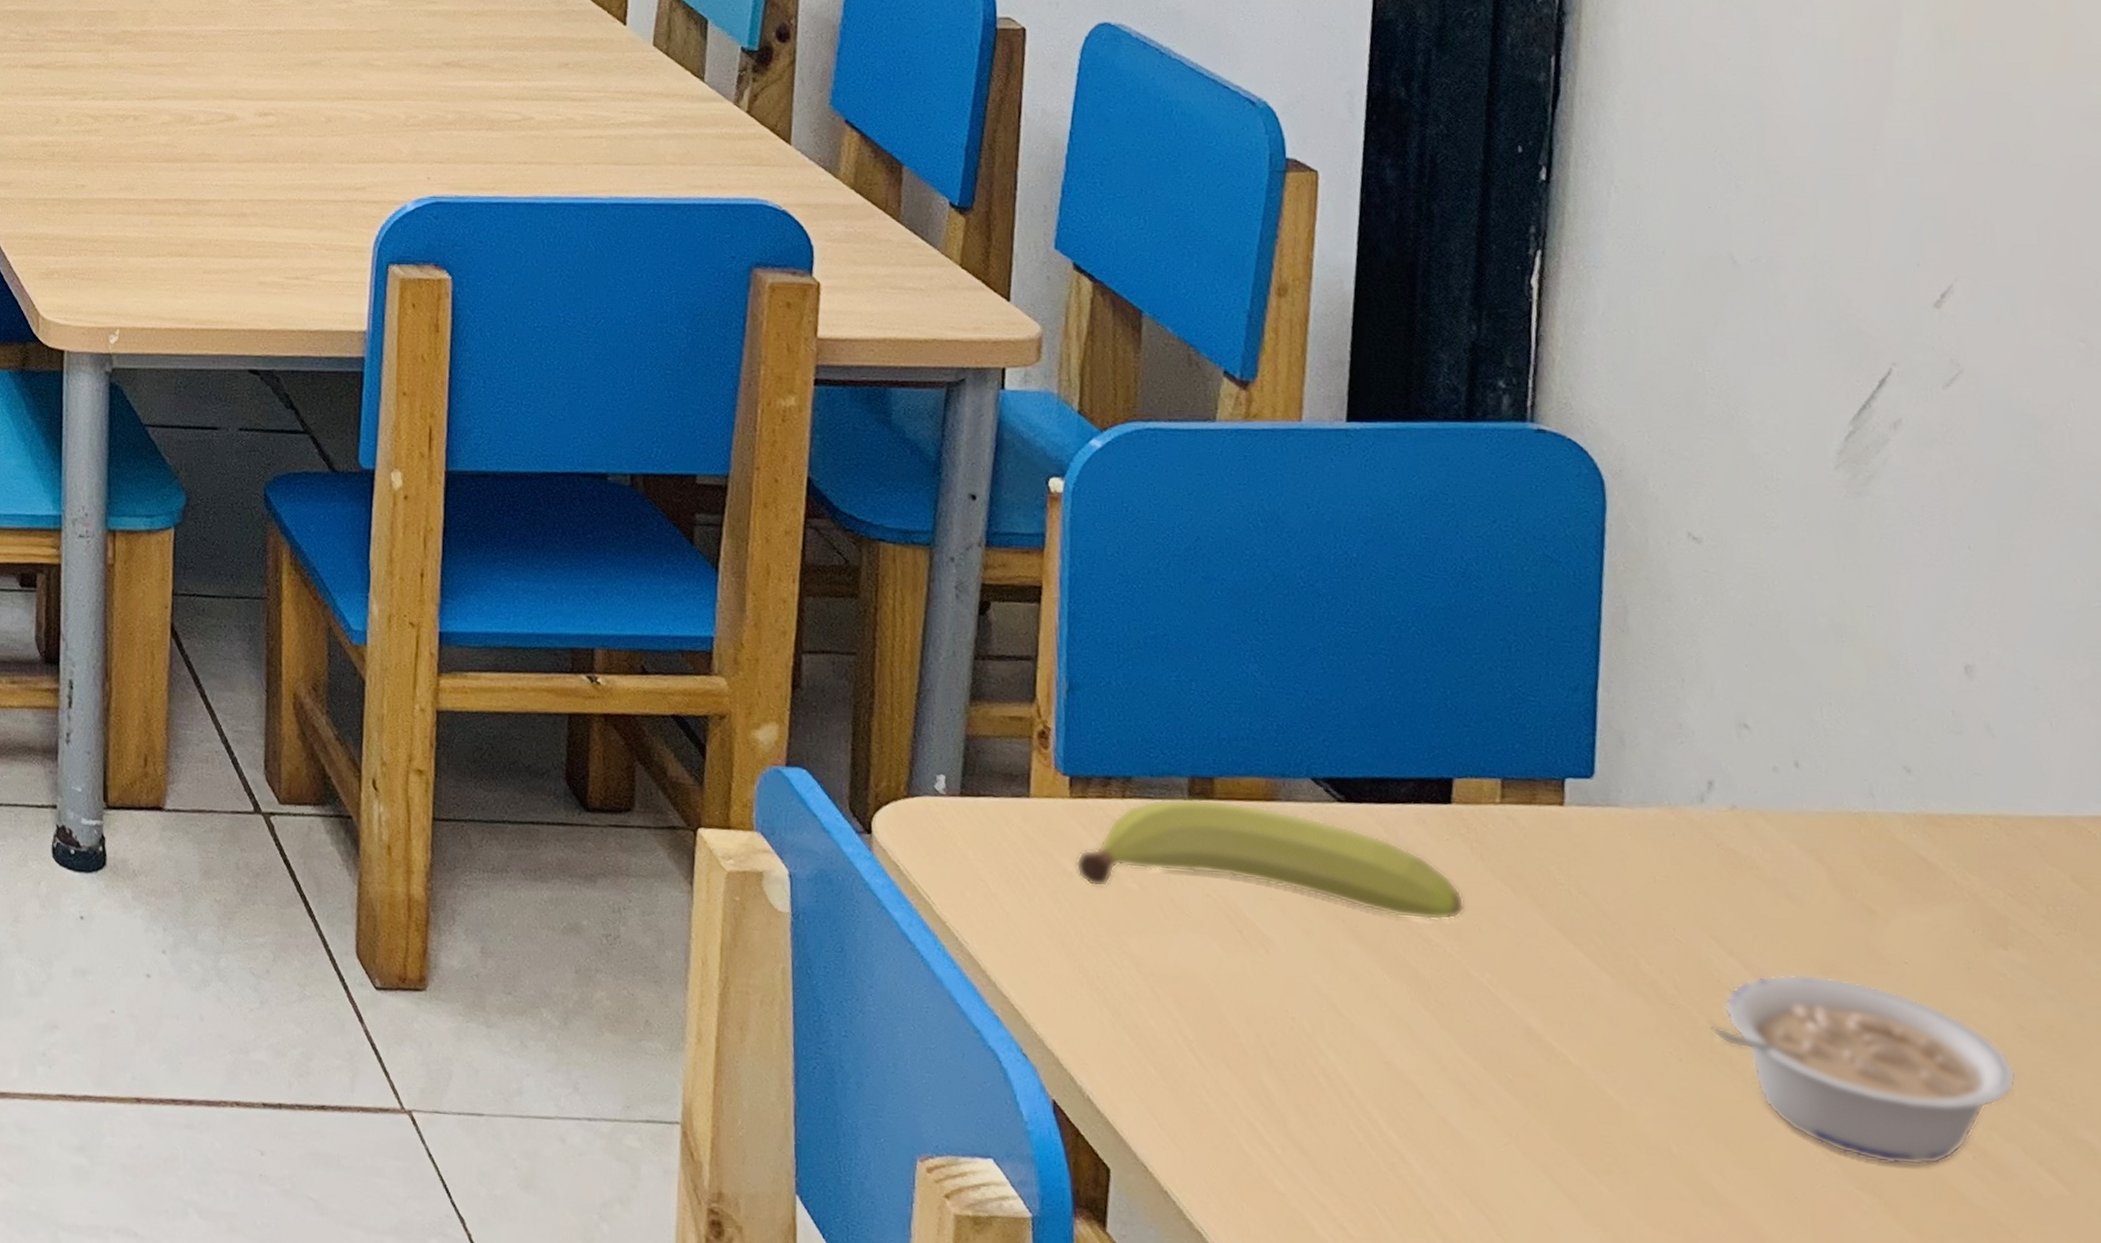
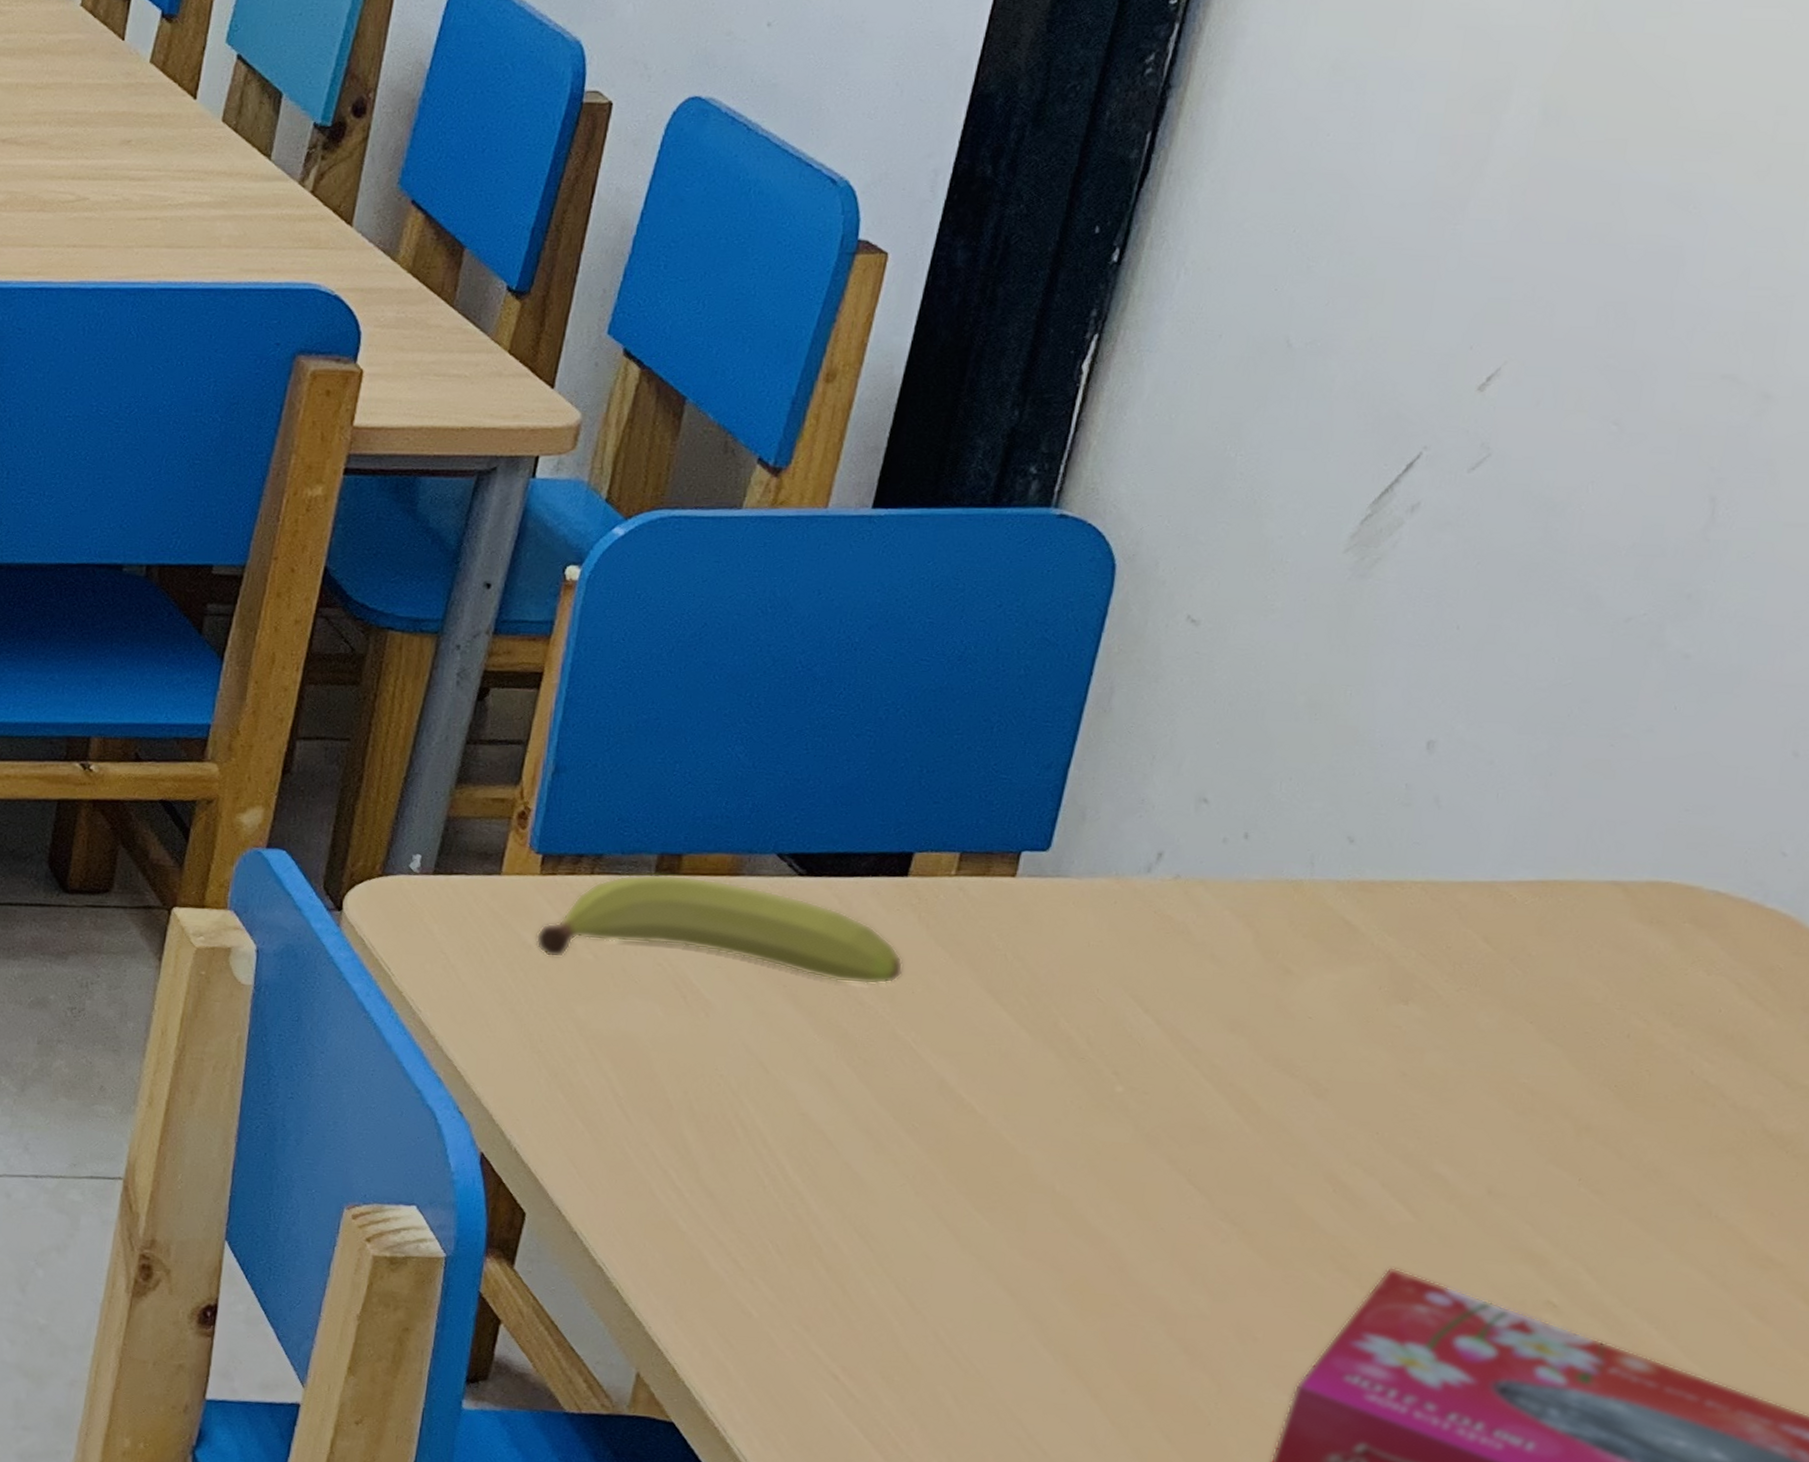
legume: present [1710,973,2016,1166] -> none [1113,1029,1390,1199]

